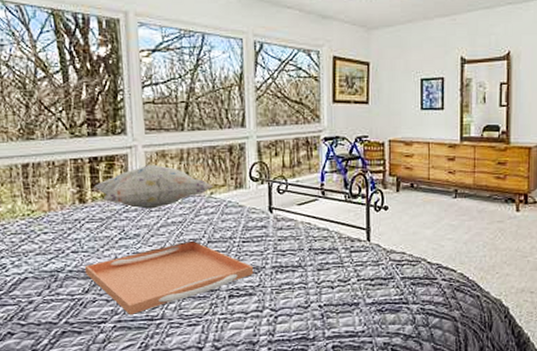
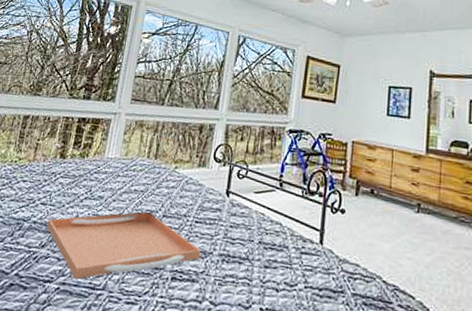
decorative pillow: present [94,164,213,209] -> none [76,131,179,174]

